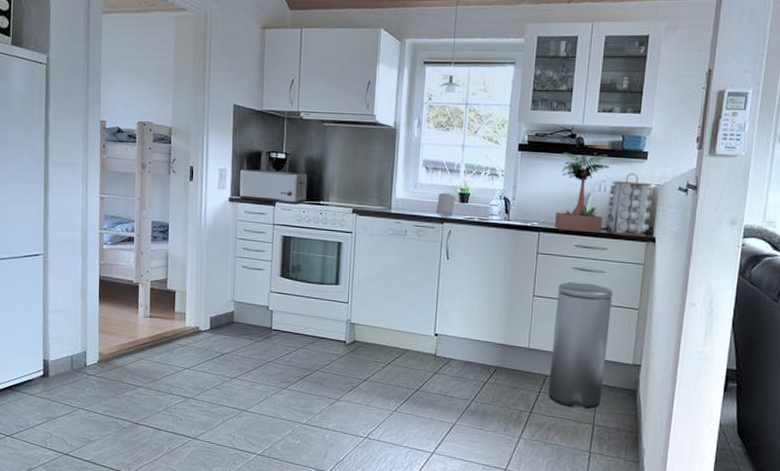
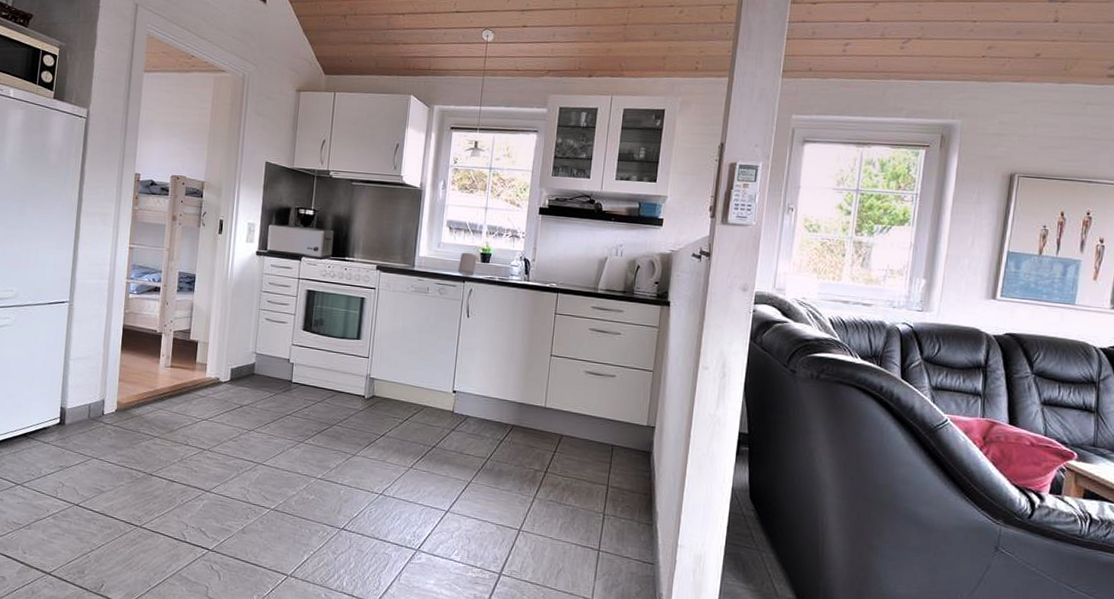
pedal bin: present [548,281,613,411] -> none [563,342,629,471]
potted plant: present [554,152,610,234] -> none [572,217,626,296]
spice rack: present [605,173,653,238] -> none [622,238,668,301]

